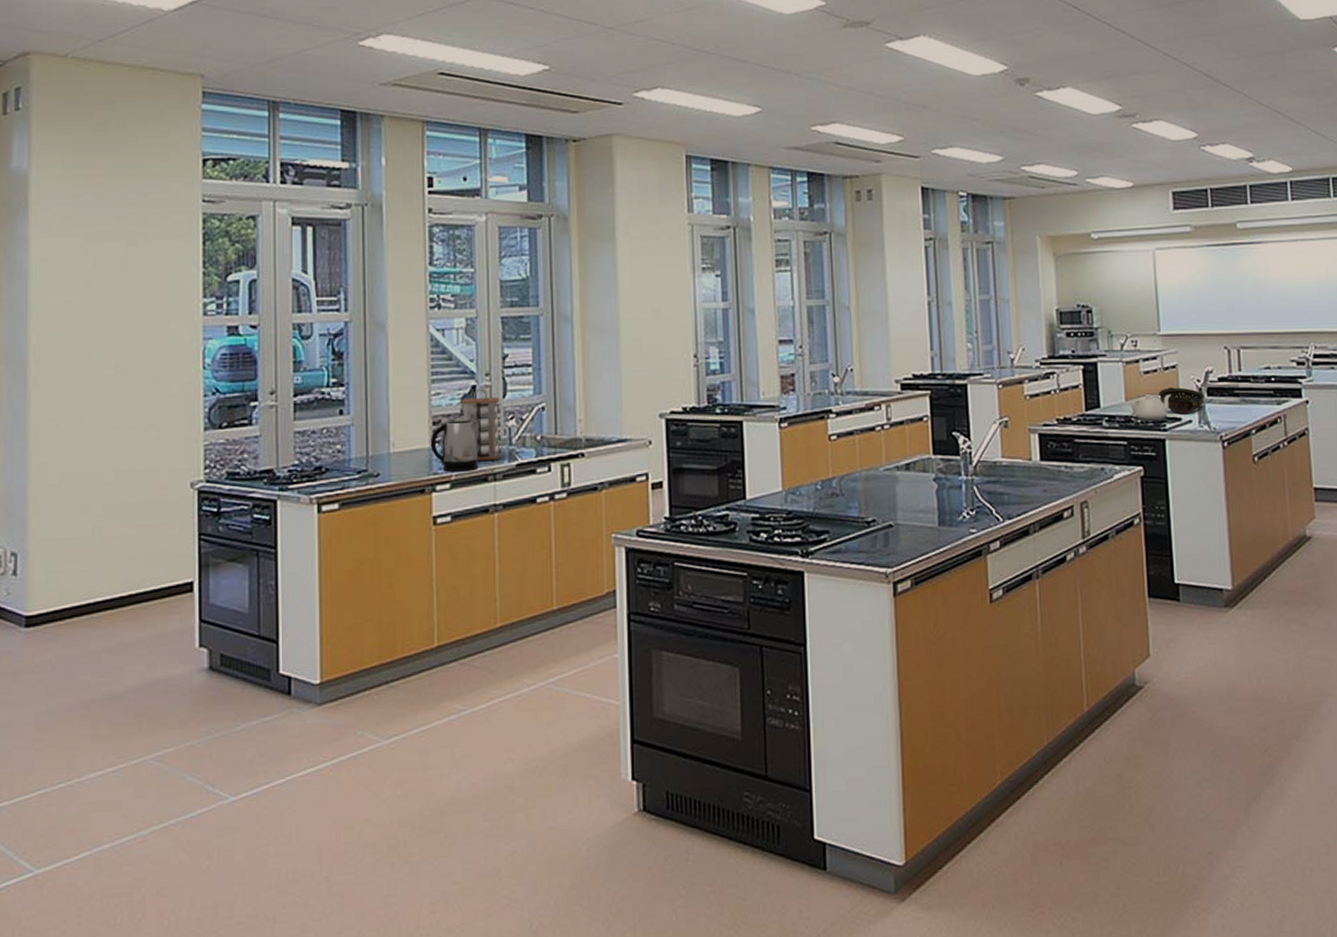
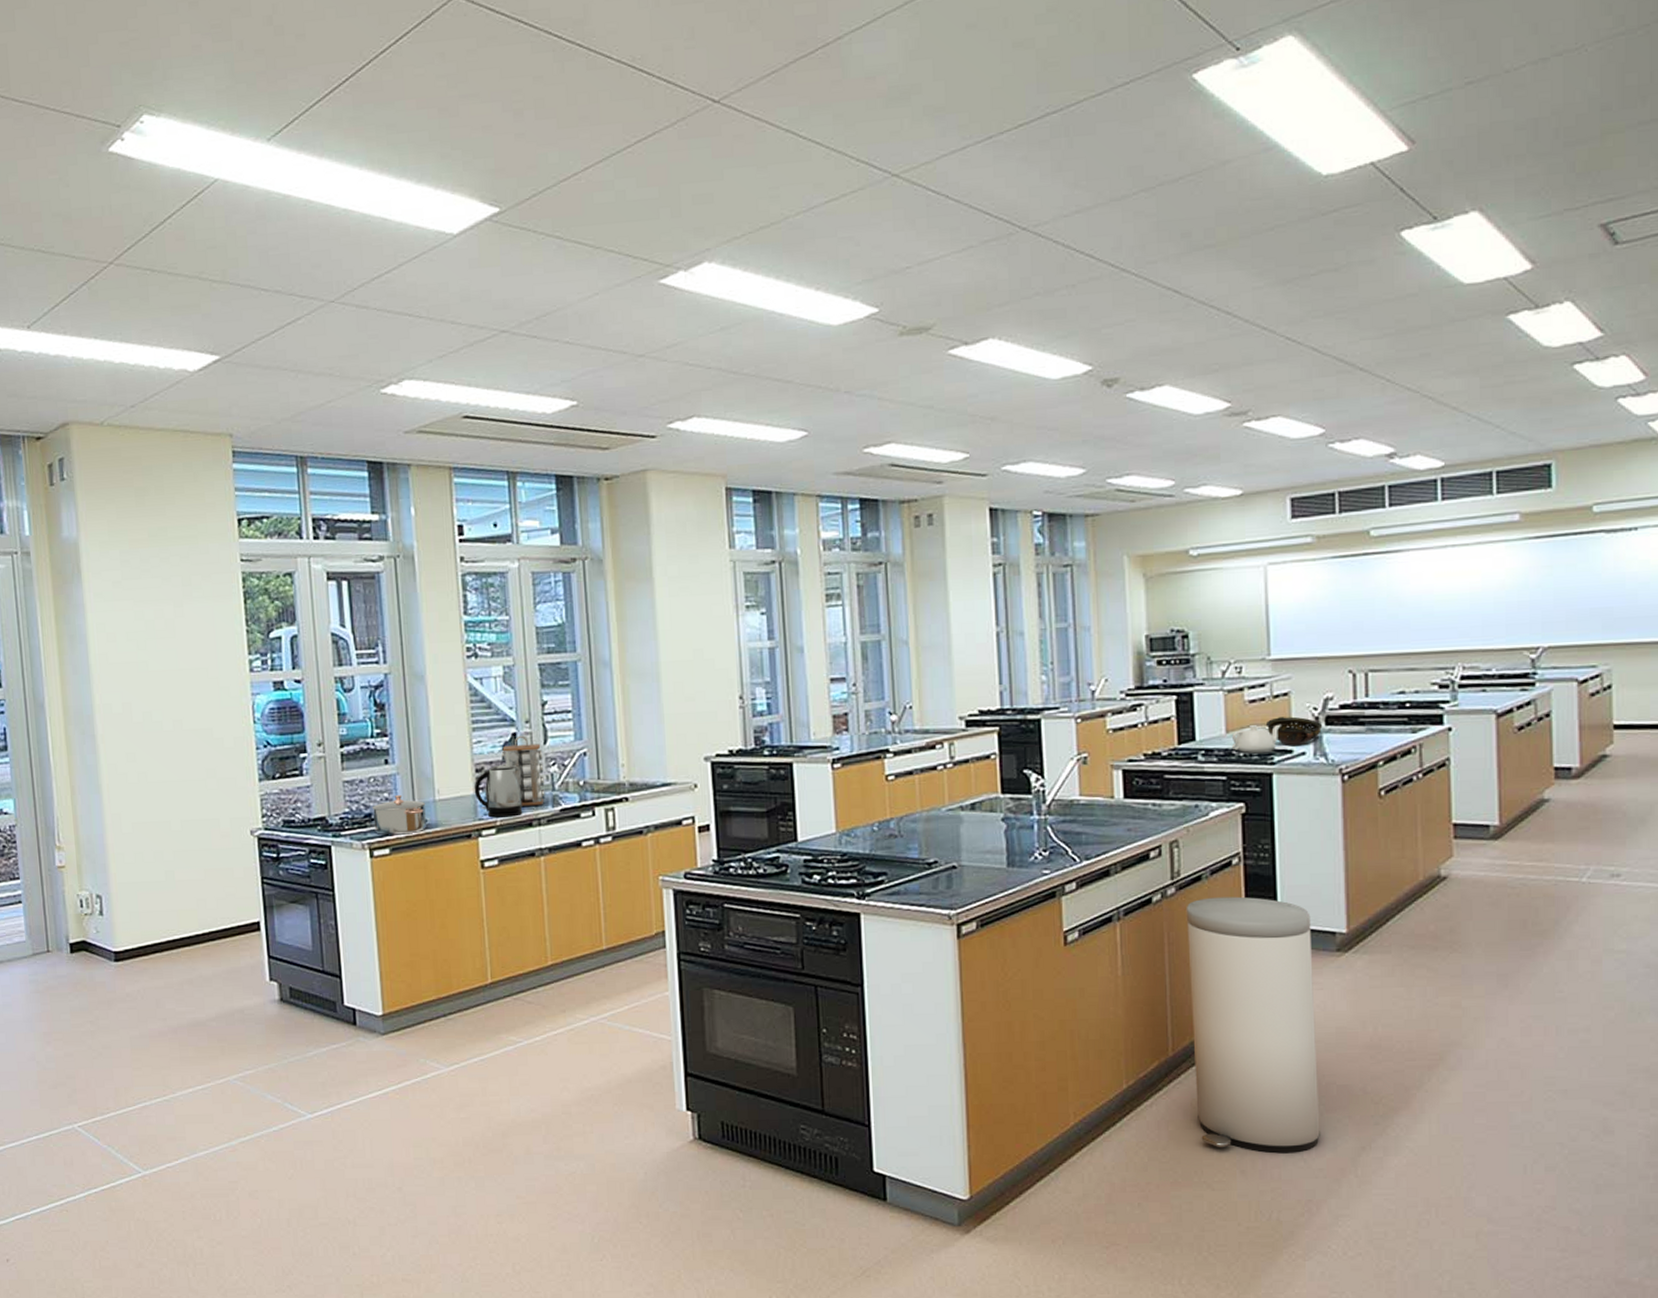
cooking pot: none [323,446,380,490] -> present [372,794,426,836]
pedal bin: none [1095,555,1217,807] -> present [1185,896,1320,1154]

